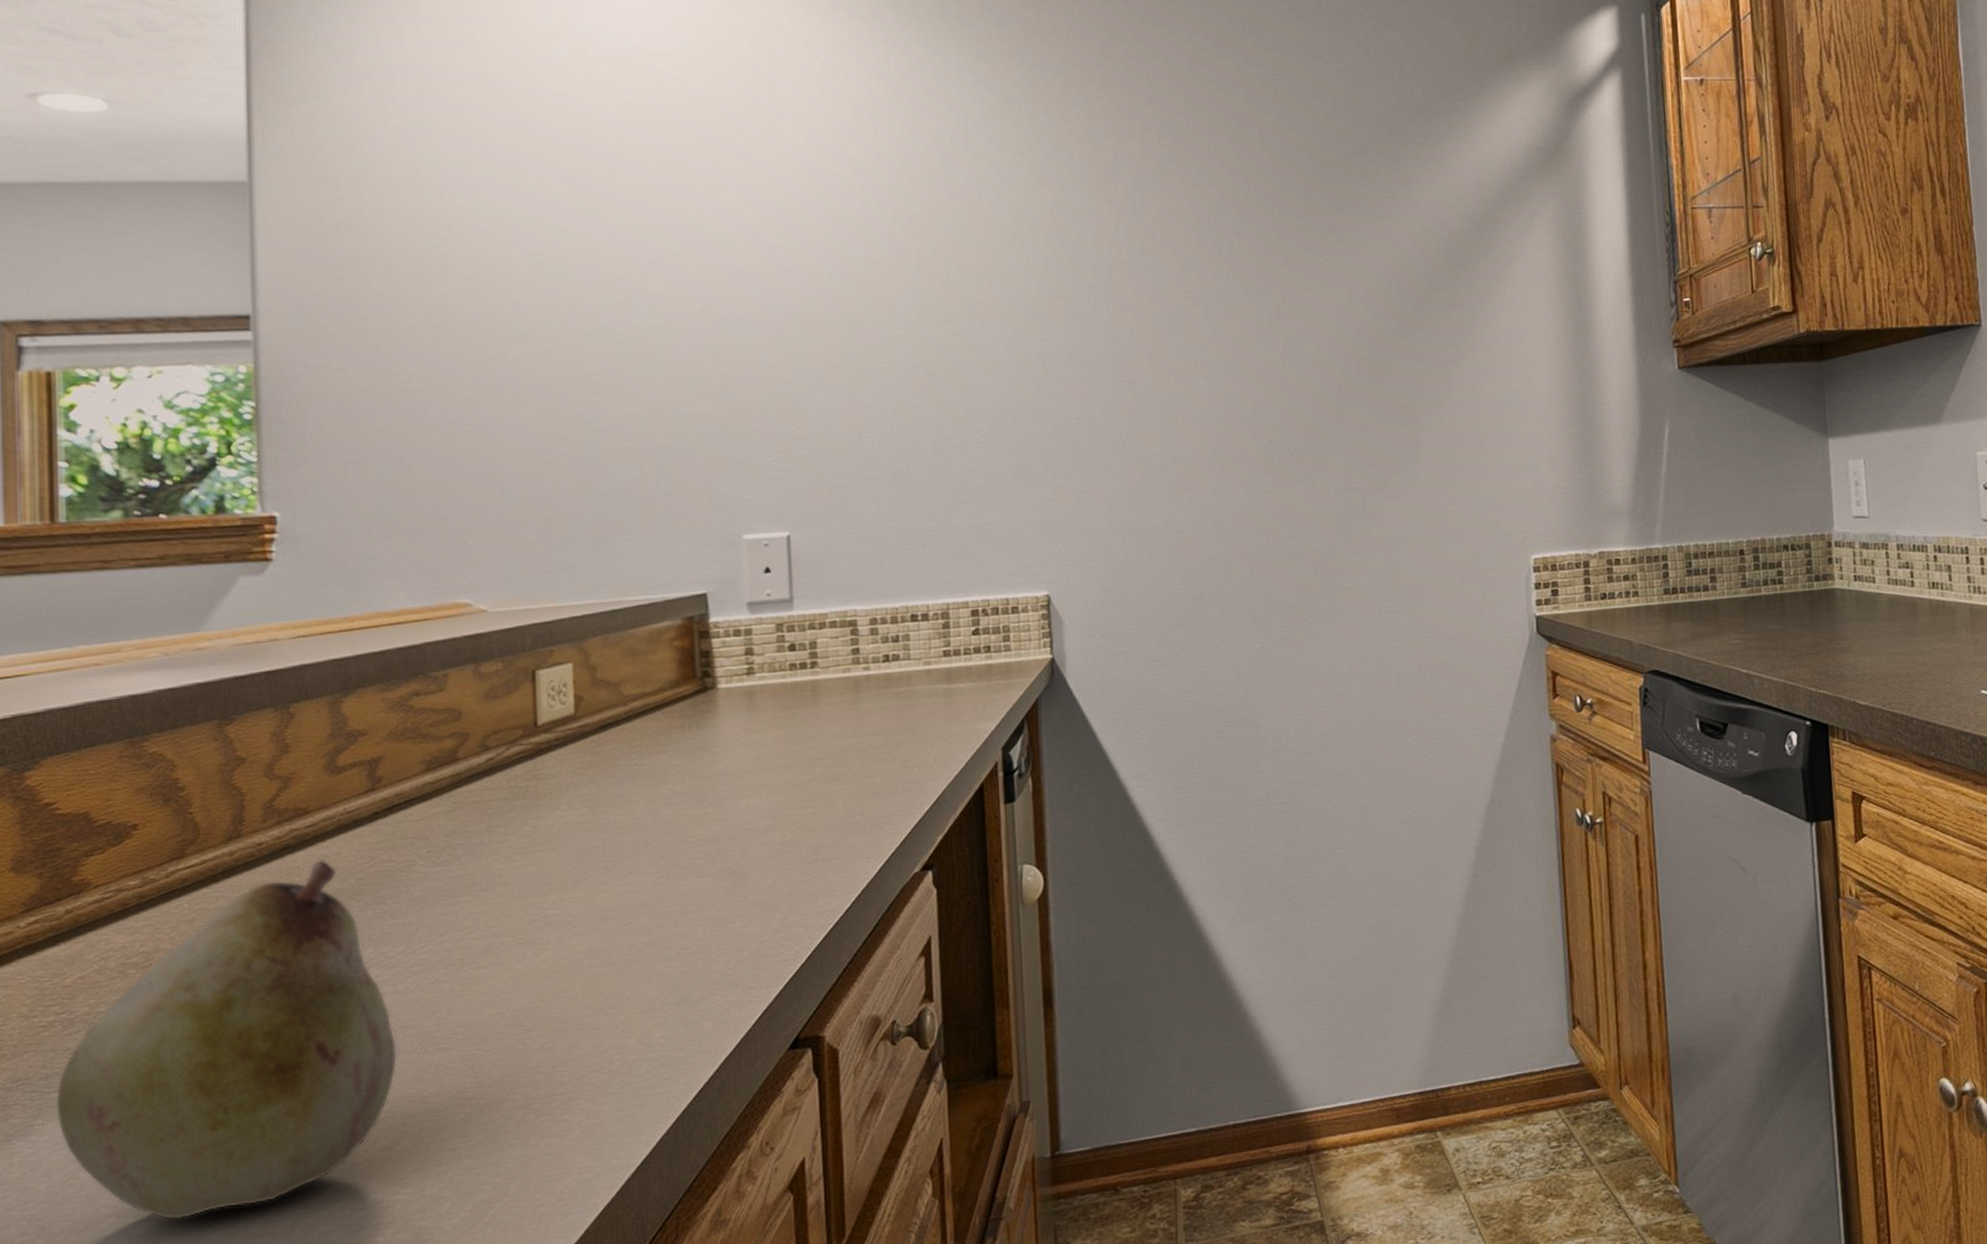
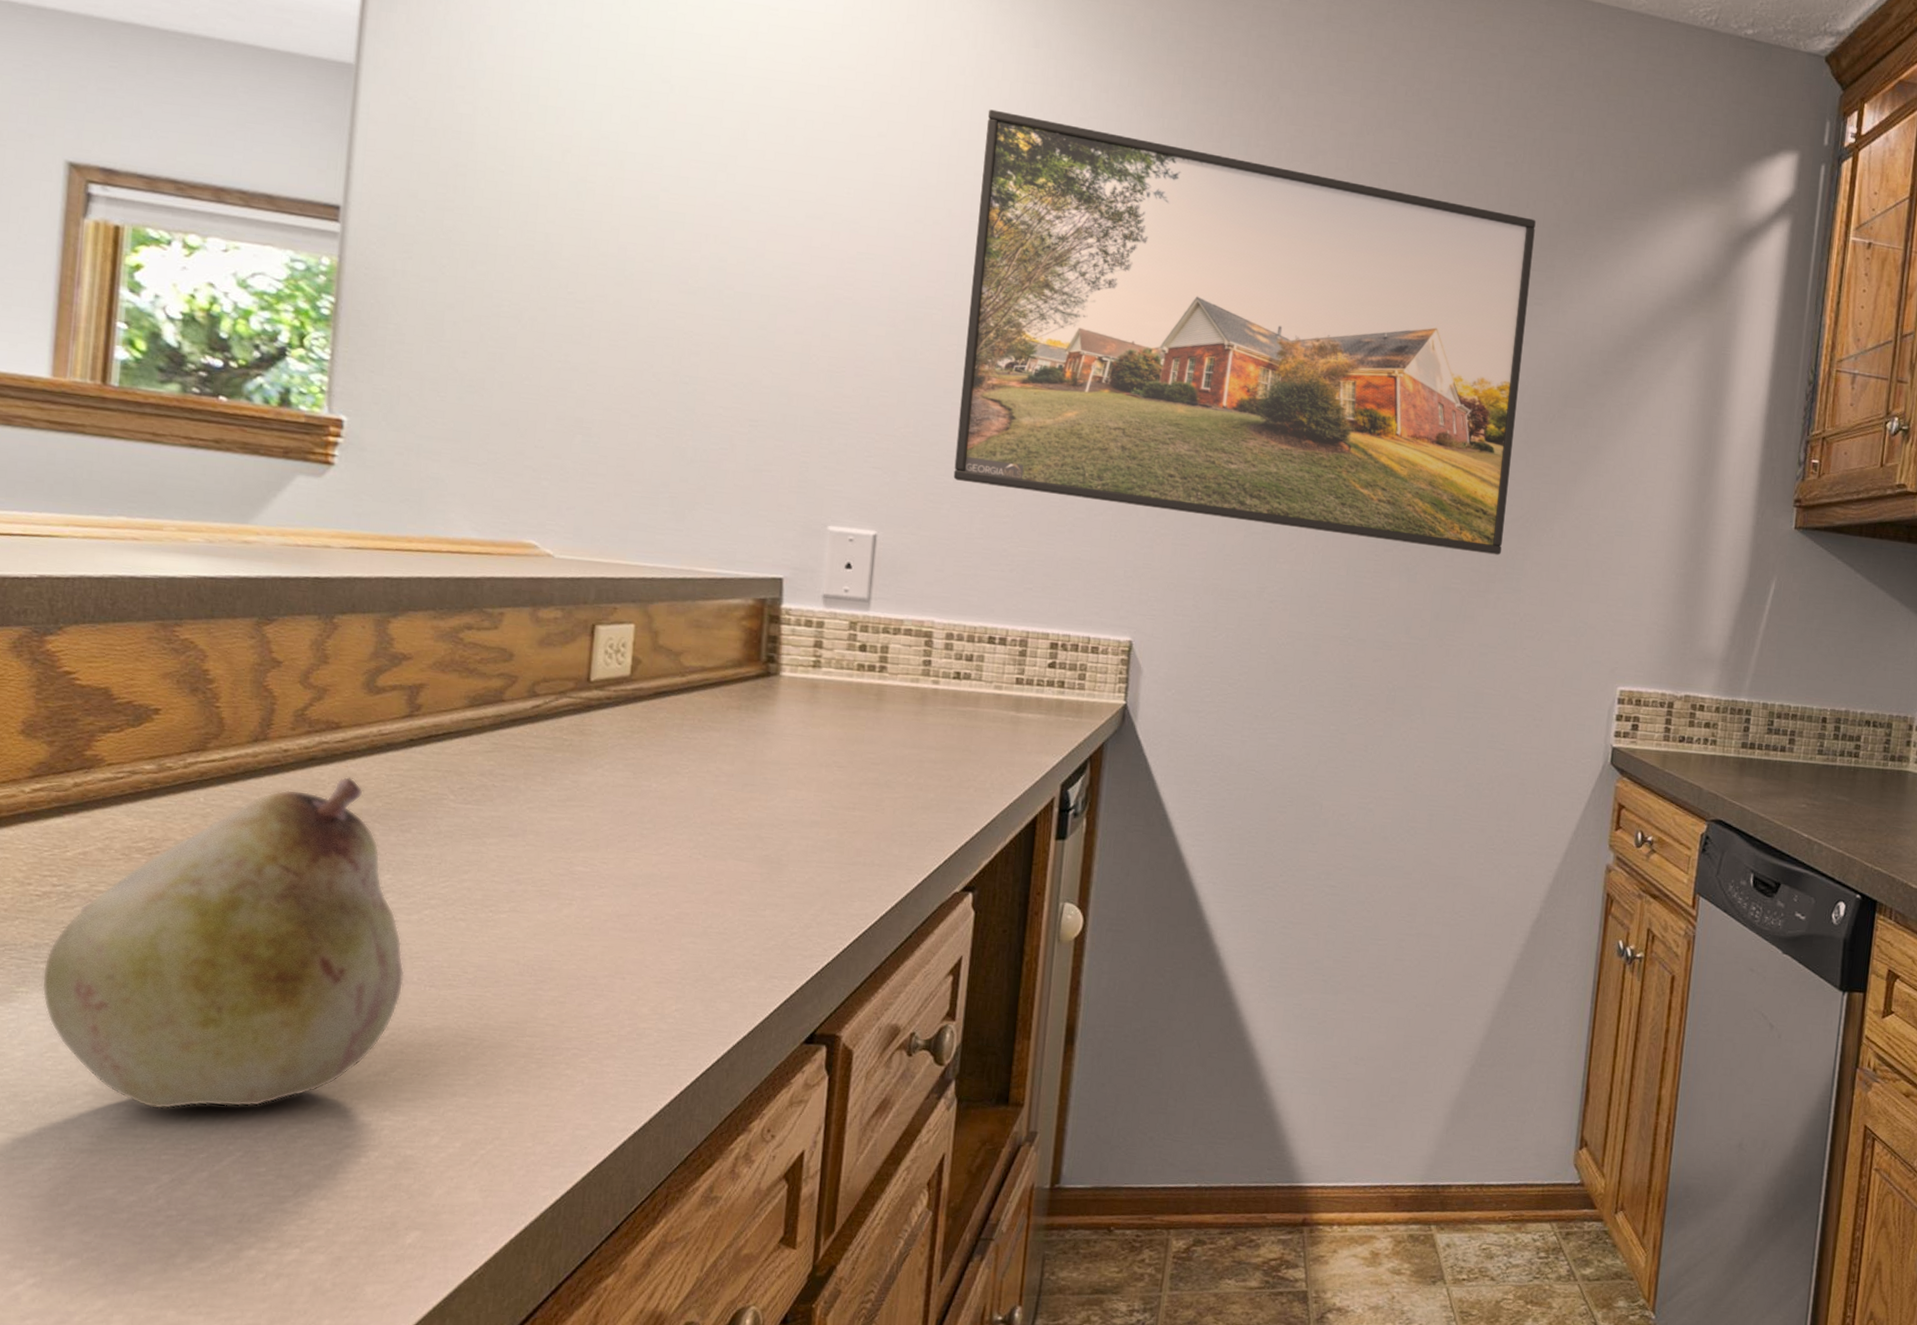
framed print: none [838,111,1394,470] -> present [953,109,1536,555]

